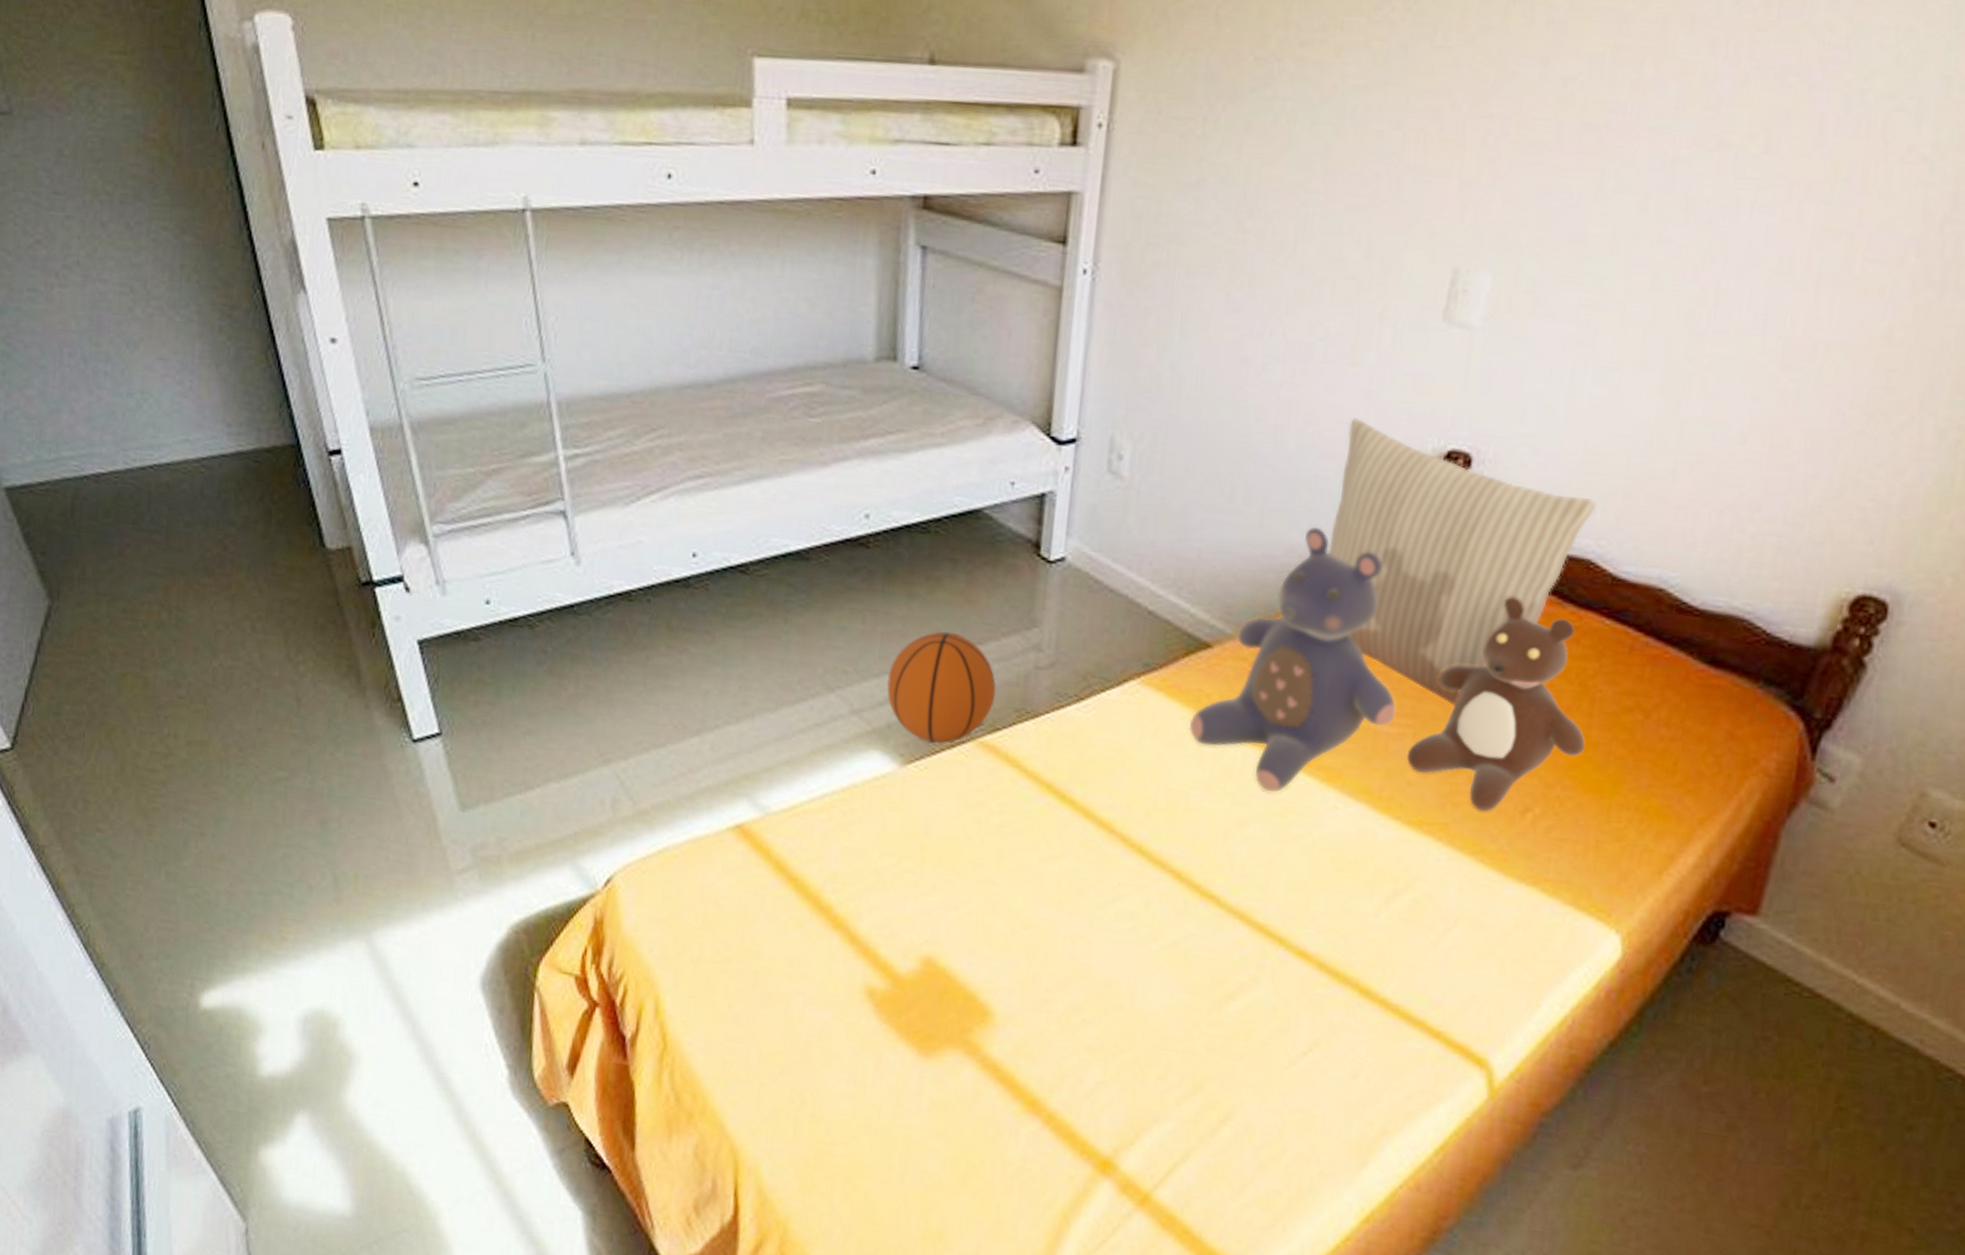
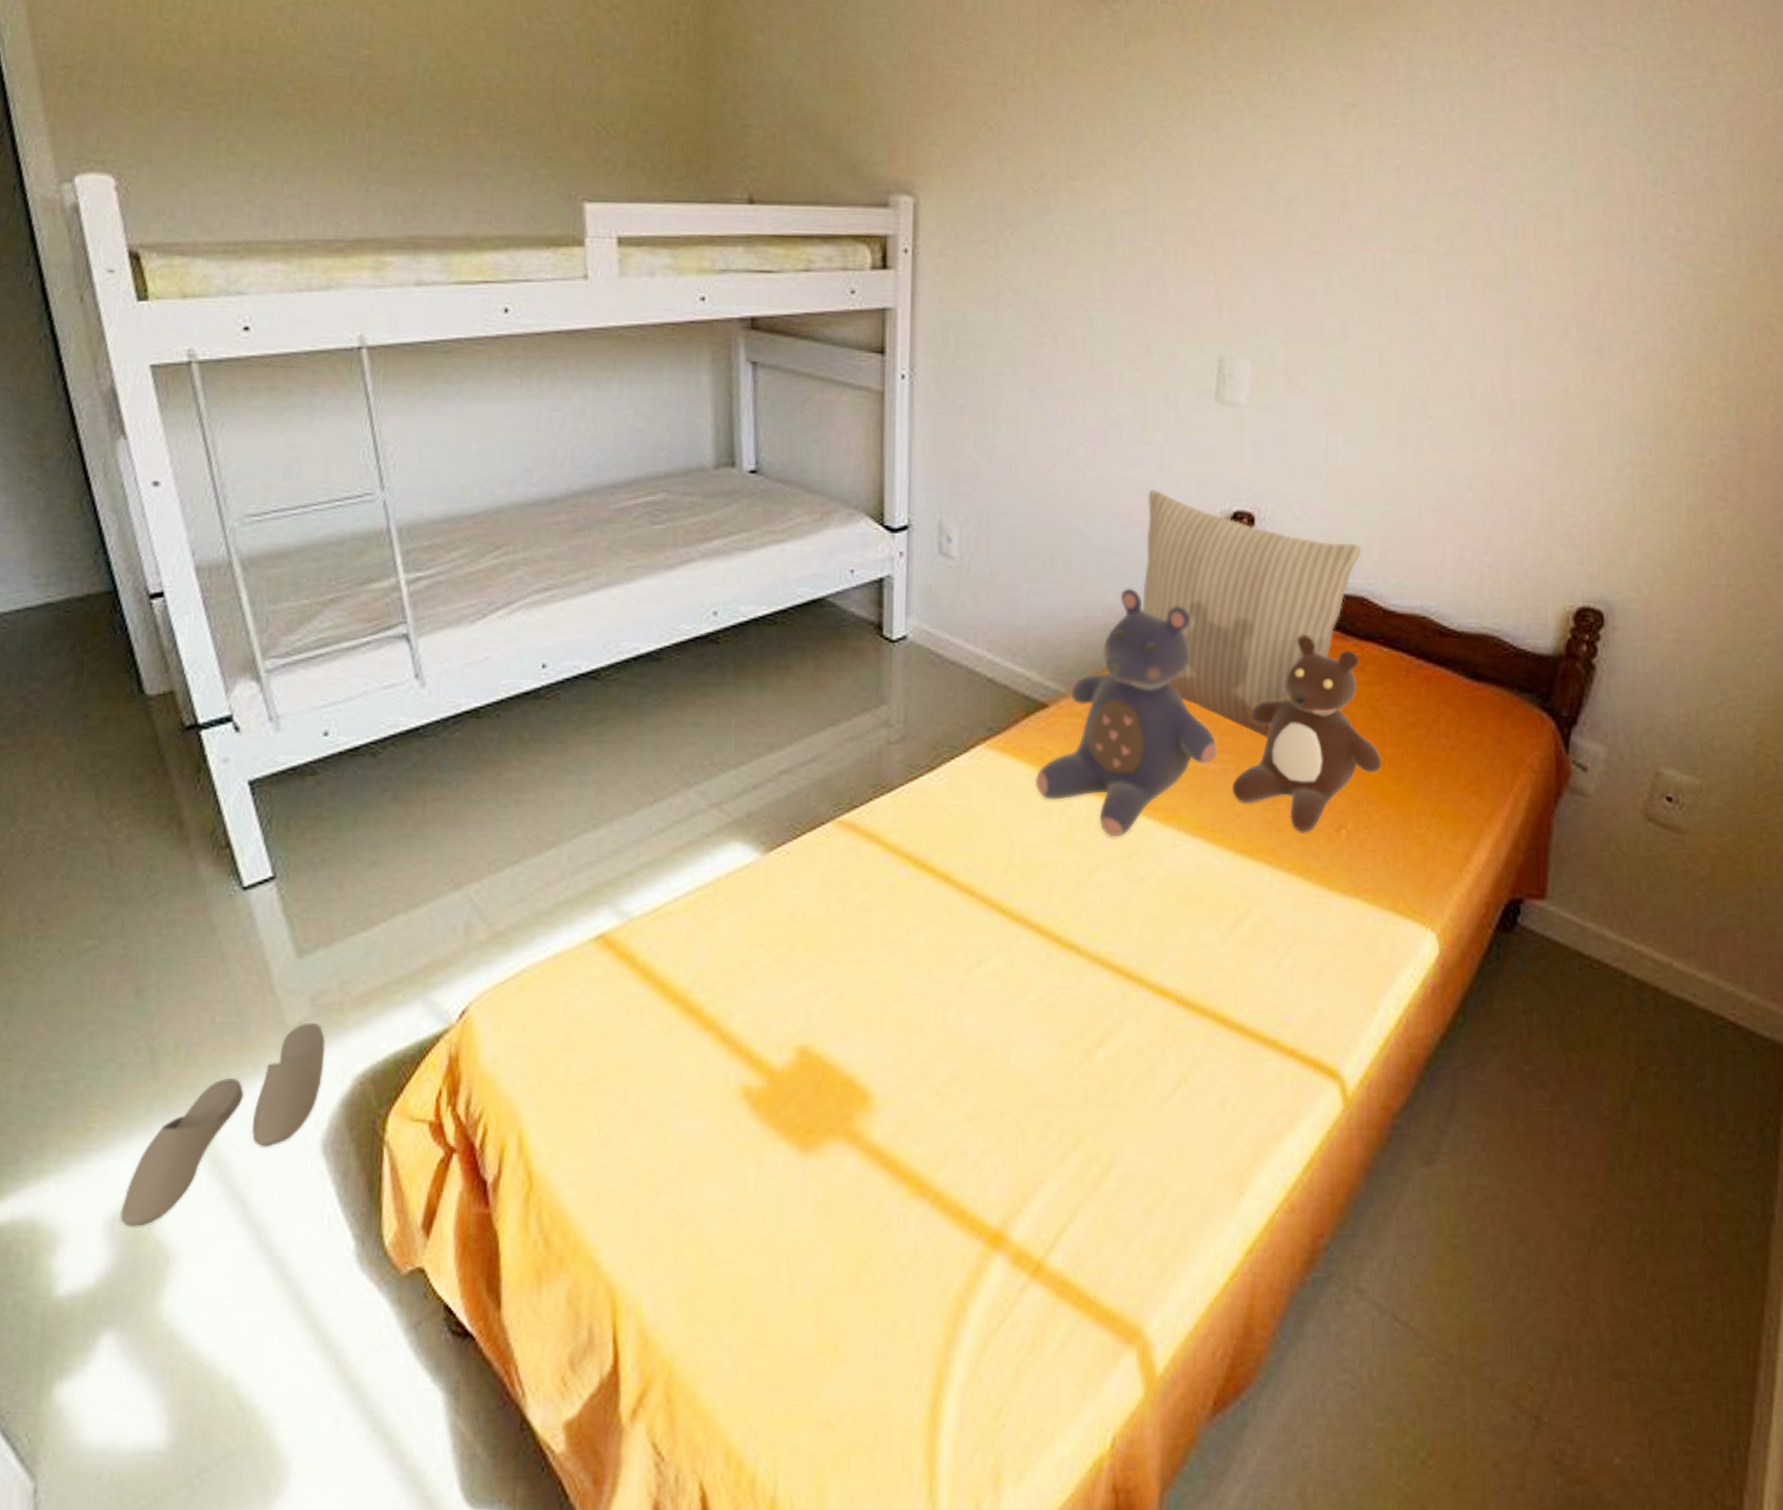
slippers: none [310,871,484,1029] -> present [120,1022,325,1227]
basketball: present [887,631,996,744] -> none [744,717,851,827]

